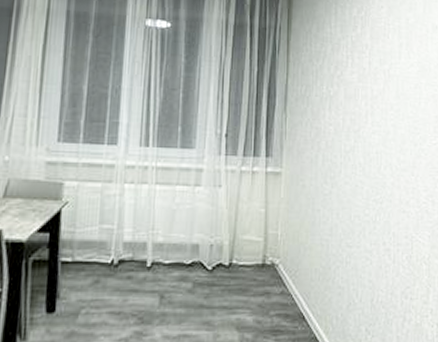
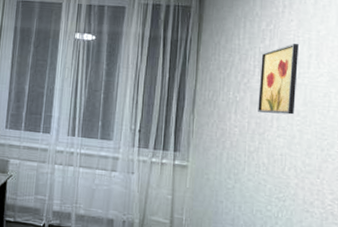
wall art: none [352,32,390,109] -> present [258,44,299,115]

